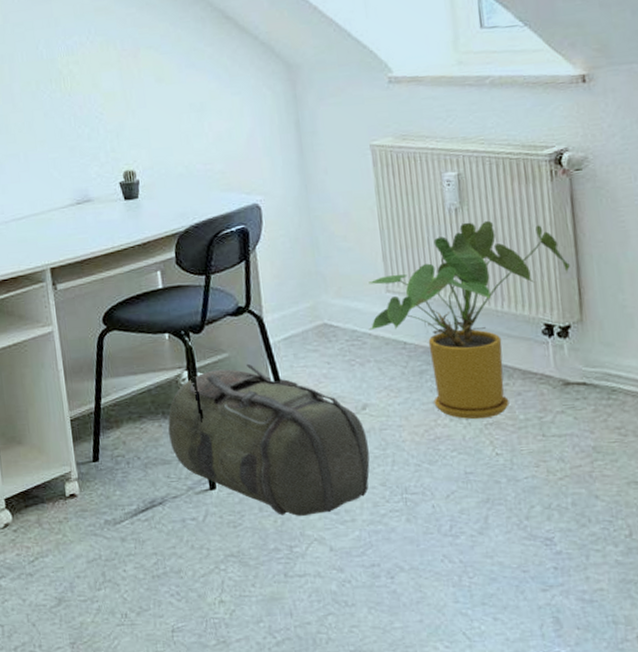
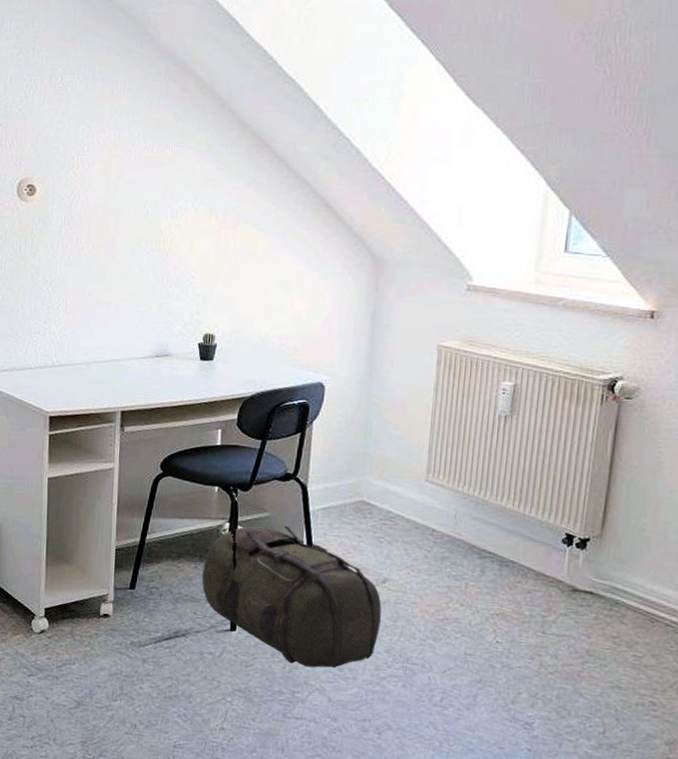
house plant: present [368,220,570,420] -> none [403,430,601,609]

